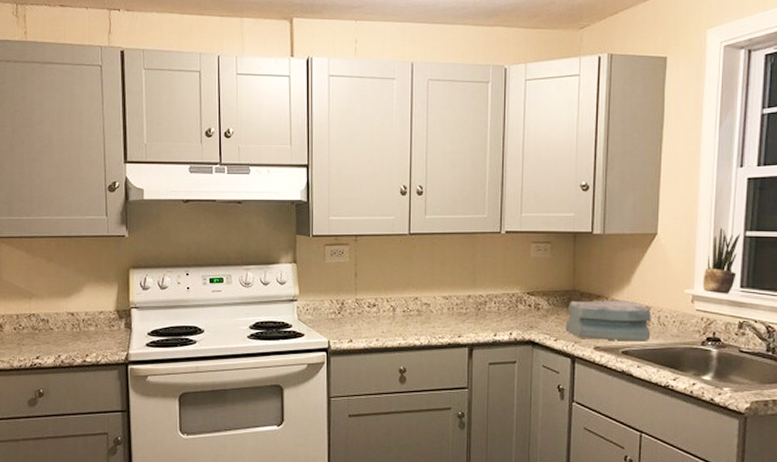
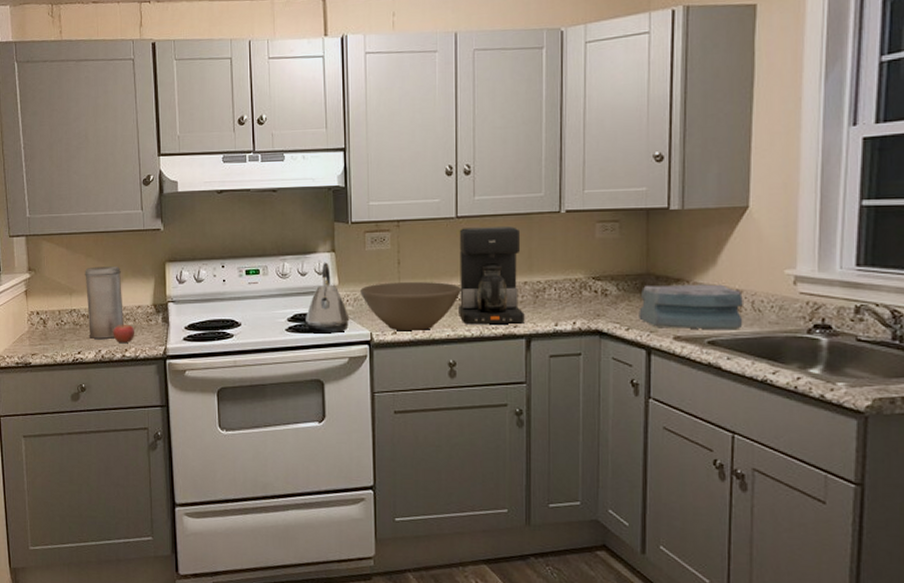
canister: none [45,271,85,344] -> present [85,266,124,339]
fruit: none [74,328,97,349] -> present [113,322,135,344]
kettle: none [267,273,309,342] -> present [306,263,350,335]
bowl: none [320,293,412,340] -> present [360,282,461,332]
coffee maker: none [409,244,468,334] -> present [459,227,525,325]
potted plant: present [703,227,741,294] -> none [807,196,856,274]

